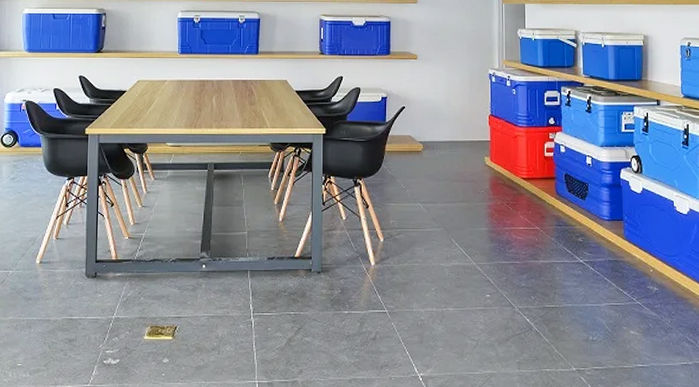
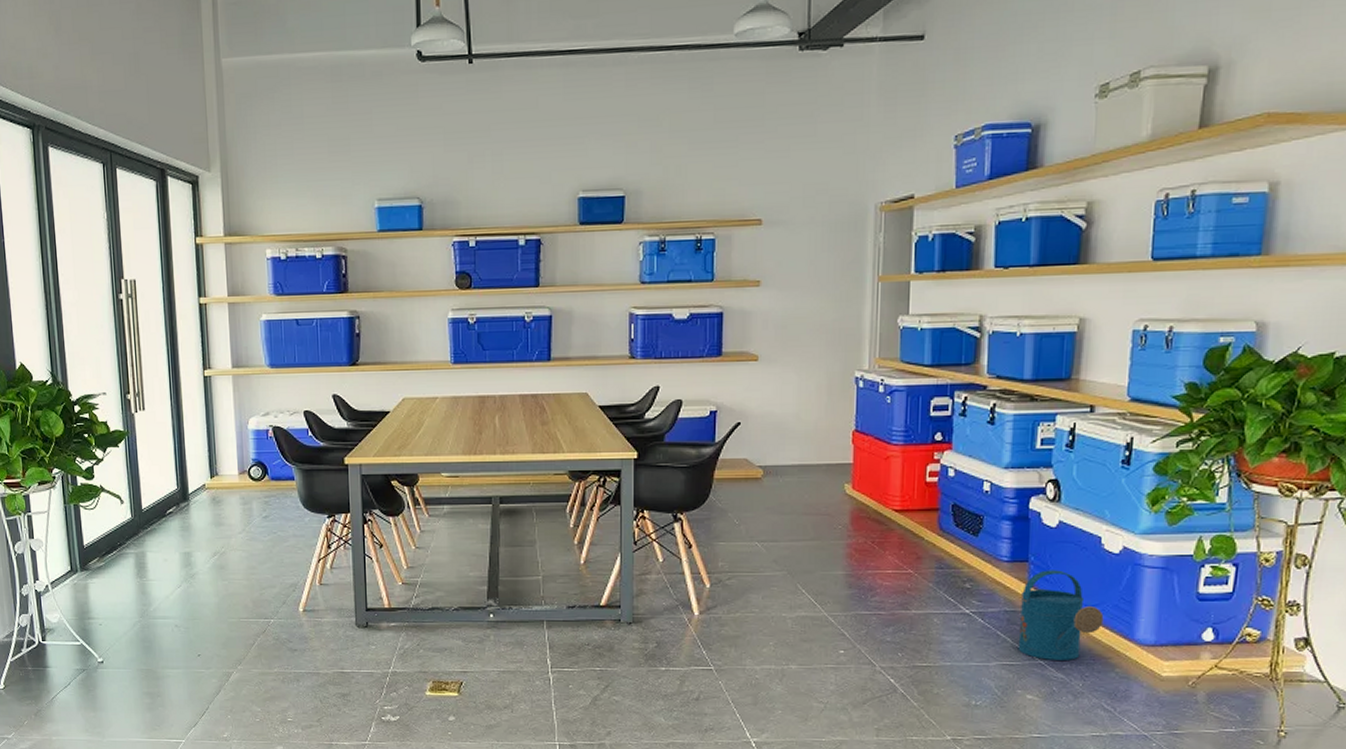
watering can: none [620,227,681,301] -> present [1018,570,1104,660]

